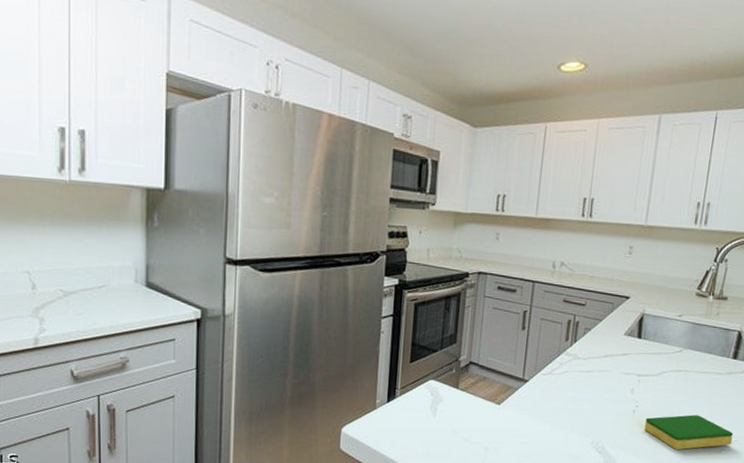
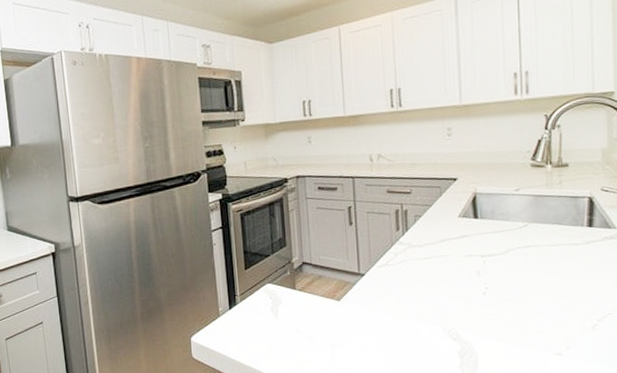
dish sponge: present [644,415,734,450] -> none [498,290,606,329]

